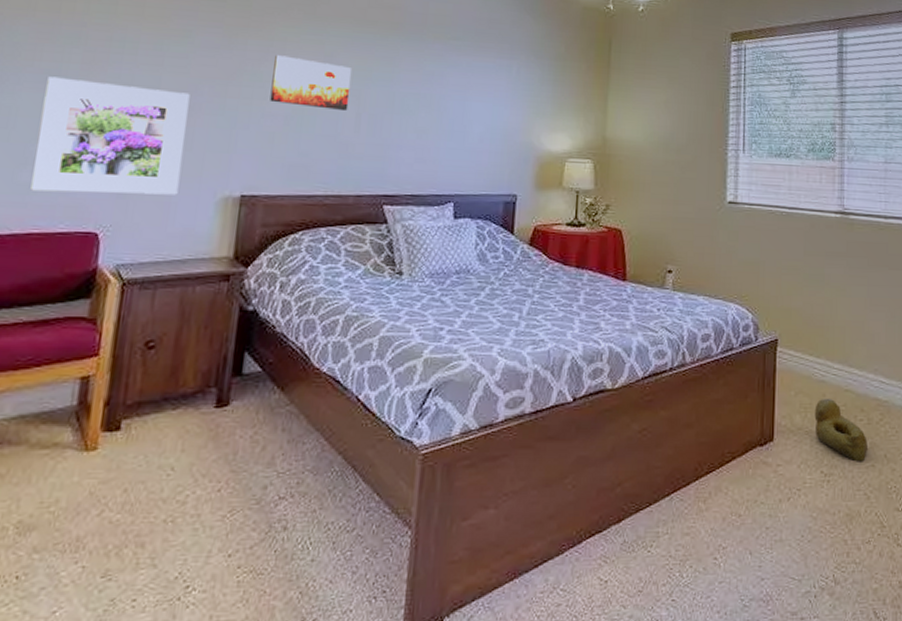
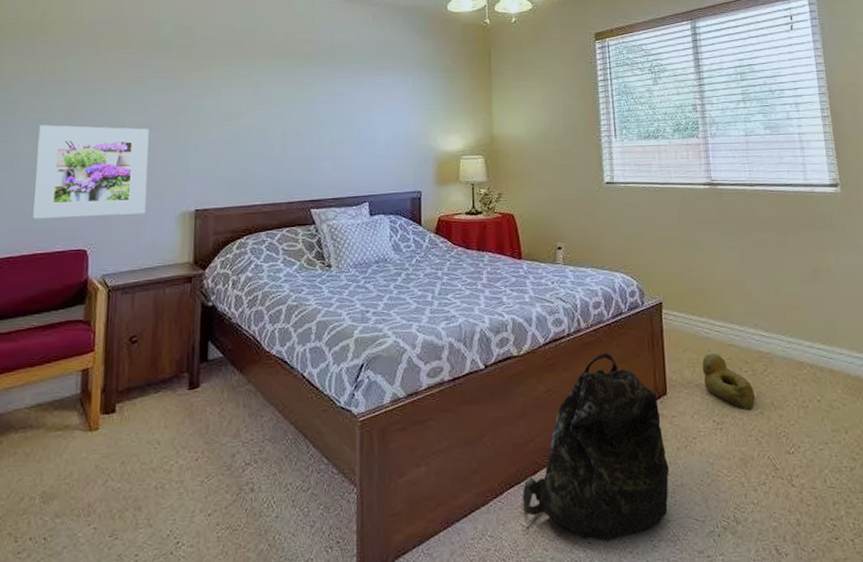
wall art: present [270,55,352,110] -> none [212,90,276,132]
backpack: none [603,391,769,599] -> present [523,352,670,541]

